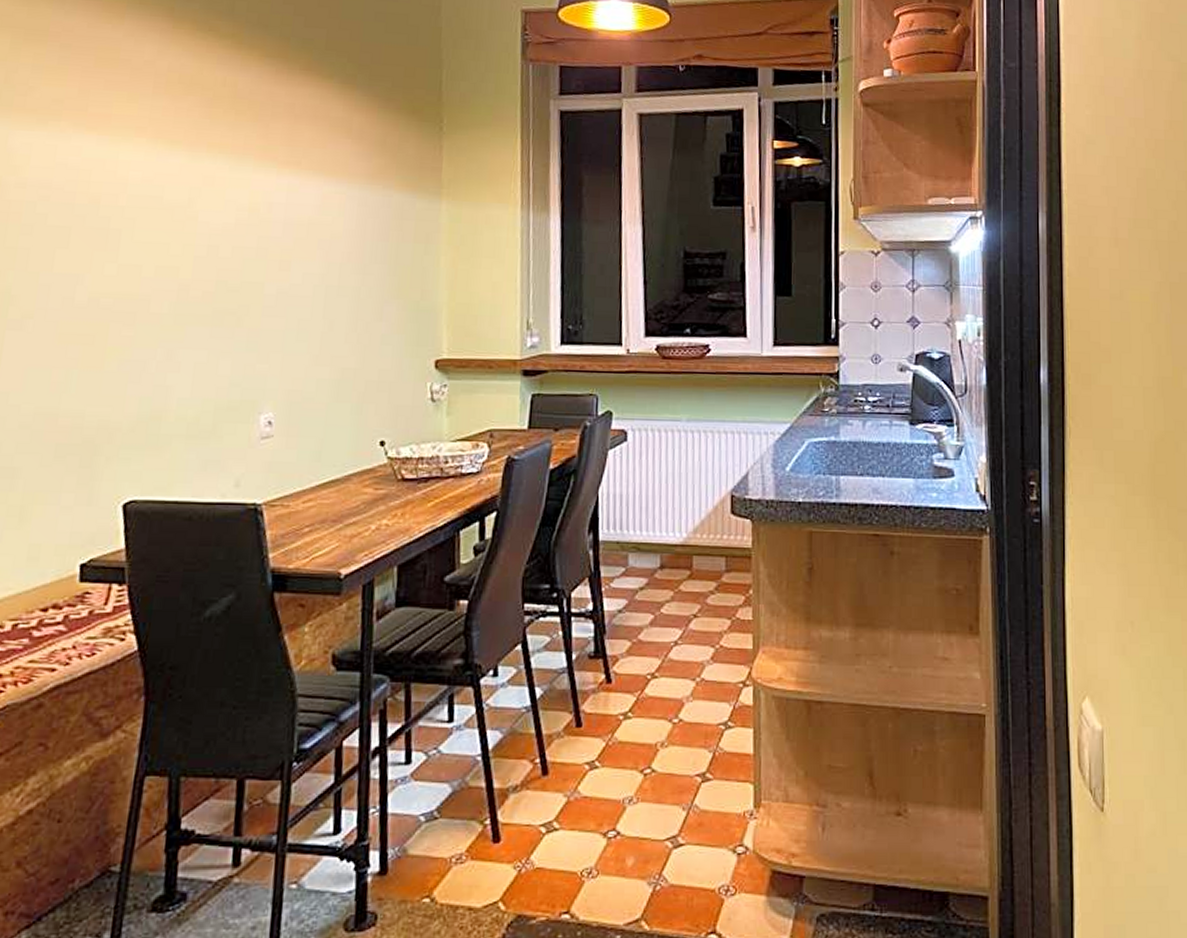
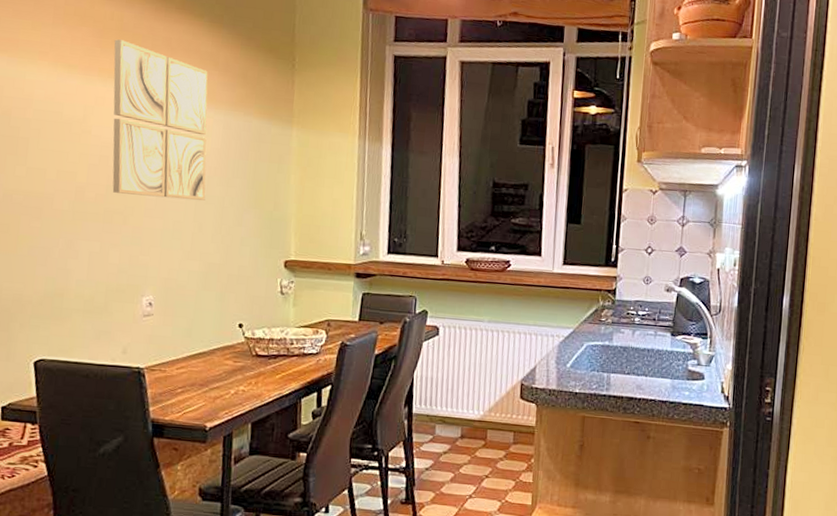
wall art: none [223,108,339,293] -> present [112,39,208,201]

